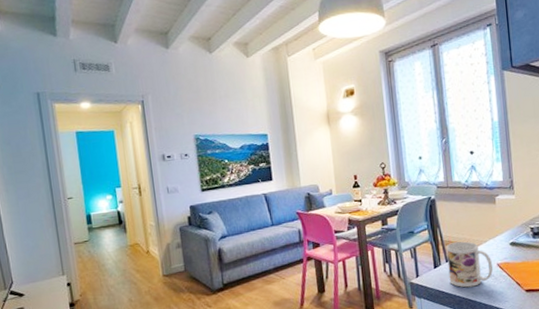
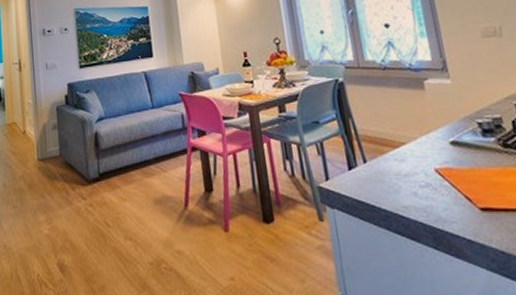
mug: present [446,241,494,288] -> none [362,137,430,199]

